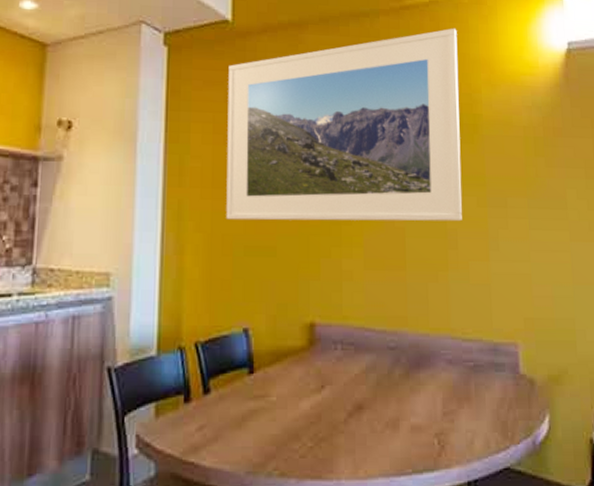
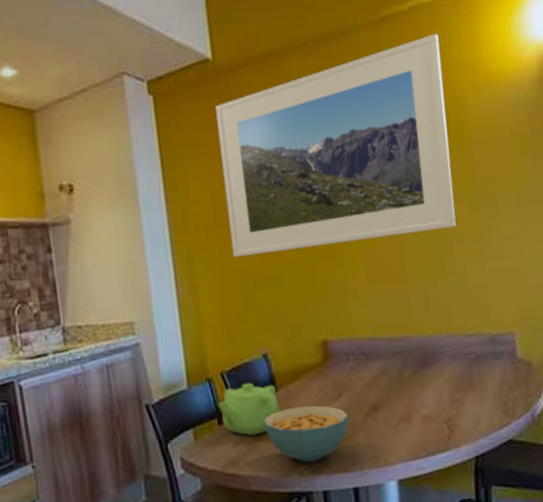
teapot: none [186,358,255,420] -> present [217,382,280,436]
cereal bowl: none [235,394,330,462] -> present [263,405,349,463]

